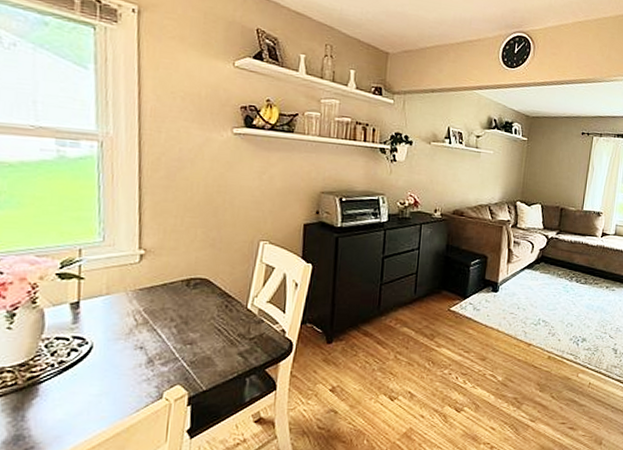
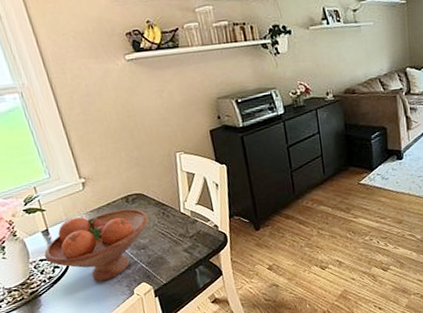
fruit bowl: none [63,293,208,377] -> present [44,208,149,282]

